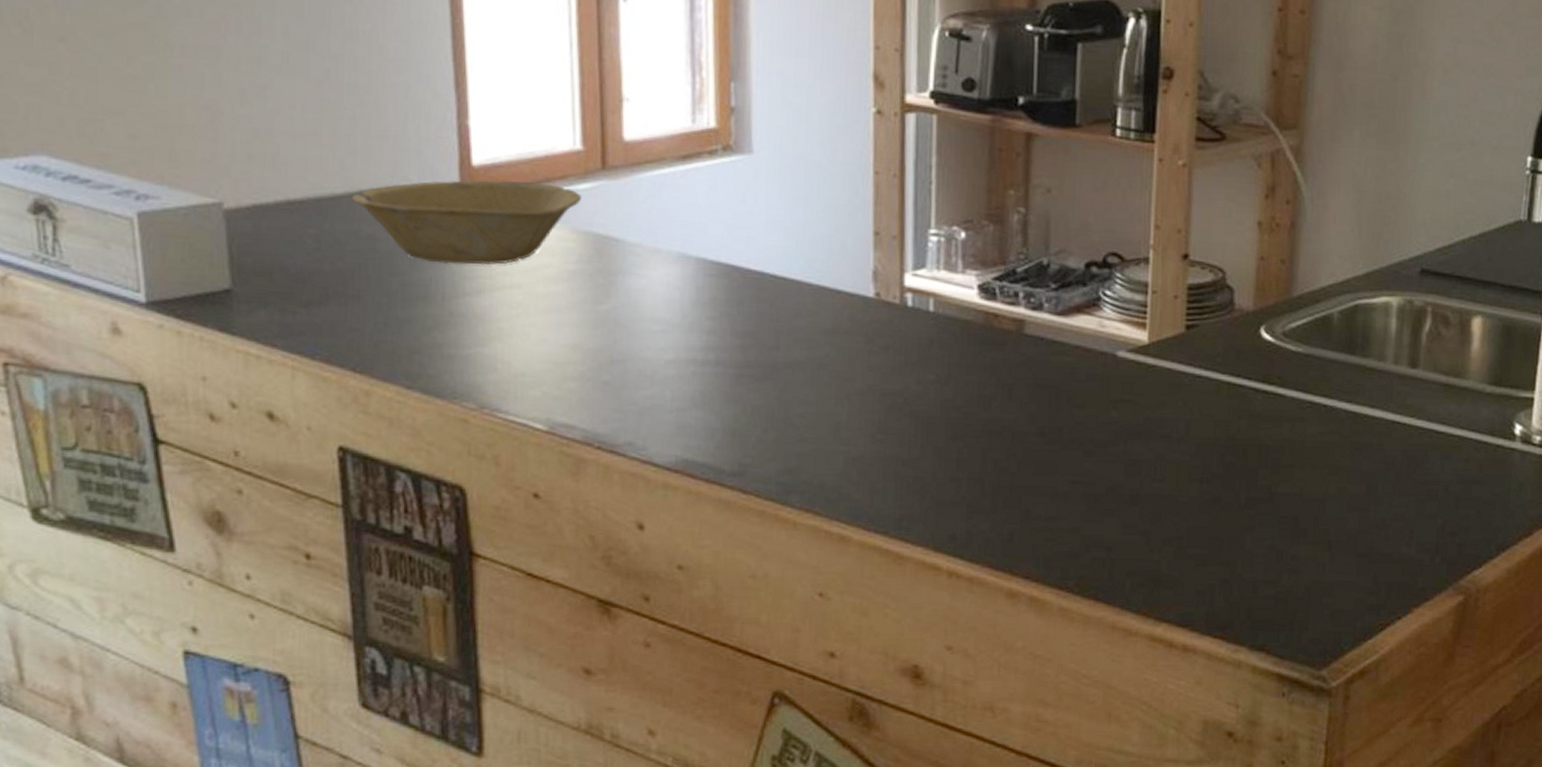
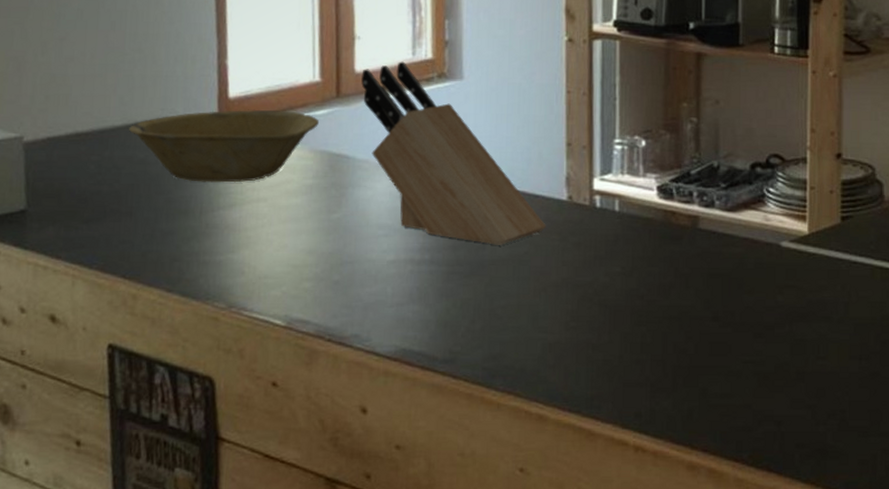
knife block: none [631,129,850,346] -> present [361,61,546,245]

